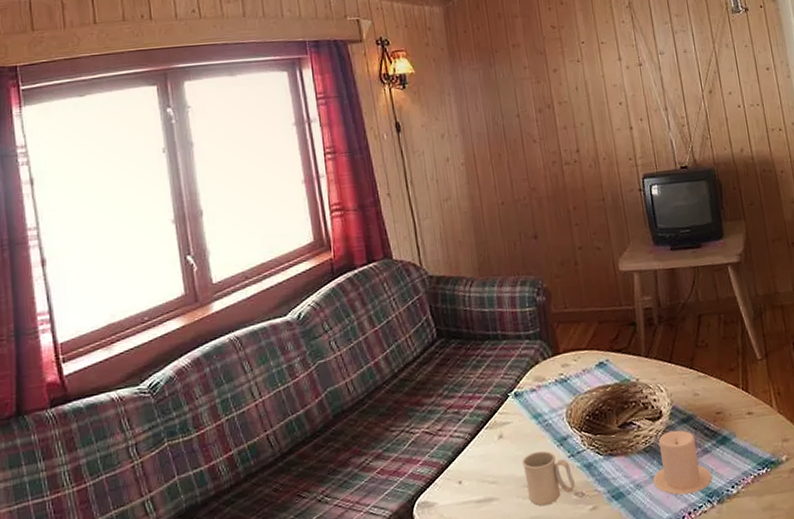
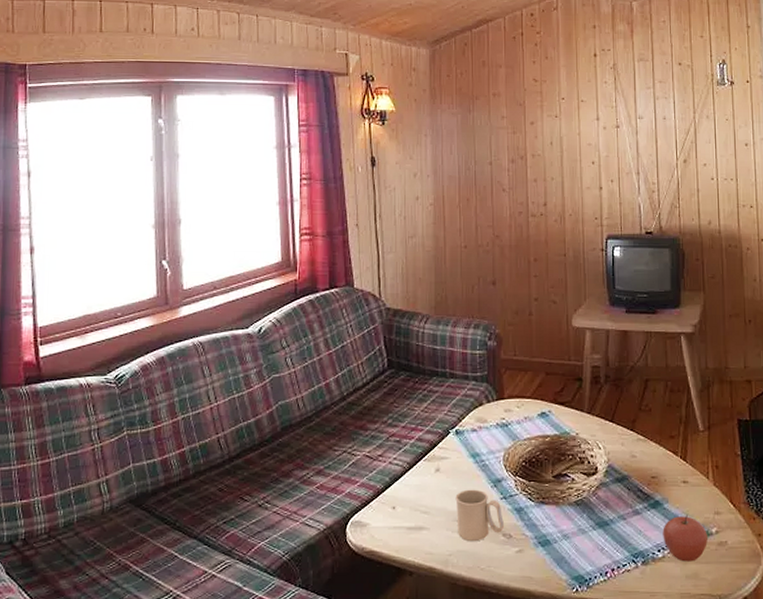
candle: present [653,430,713,495] -> none [580,488,640,551]
apple: none [734,446,780,495] -> present [663,515,707,562]

